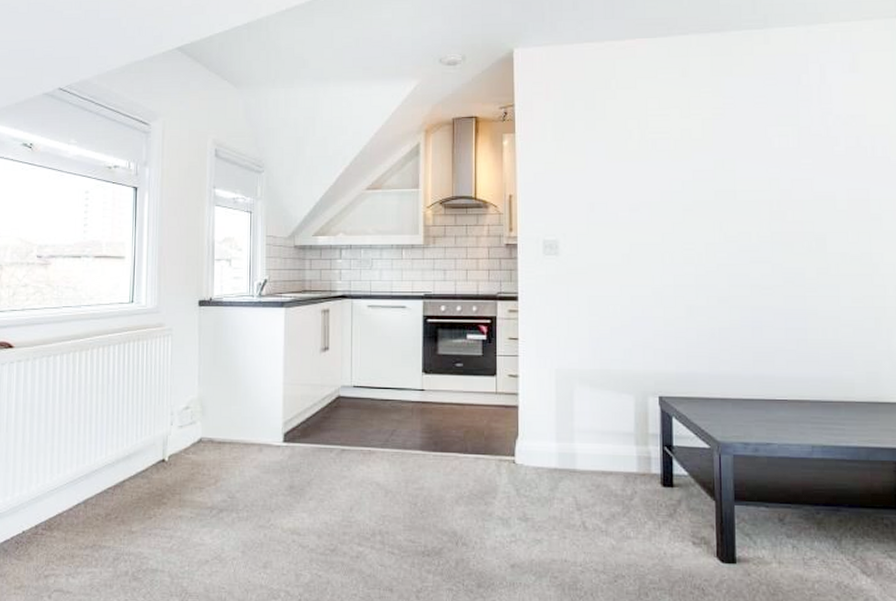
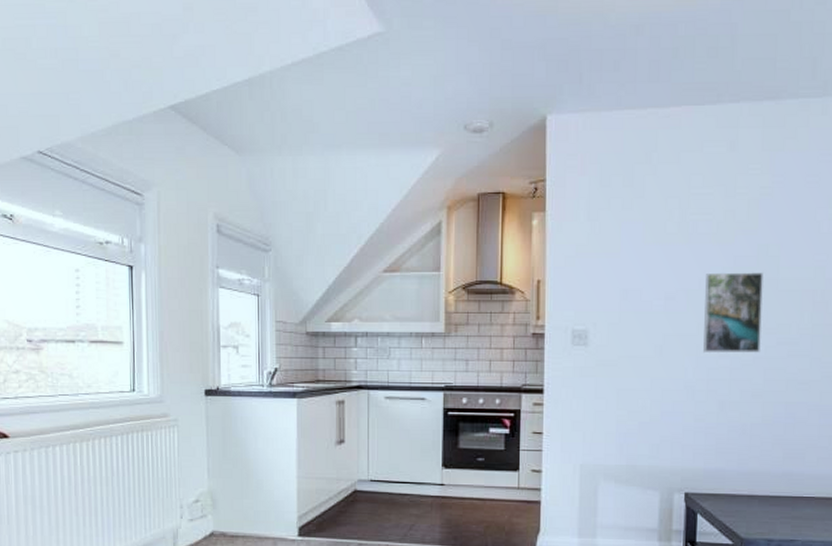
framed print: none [667,185,723,261] -> present [703,272,763,354]

